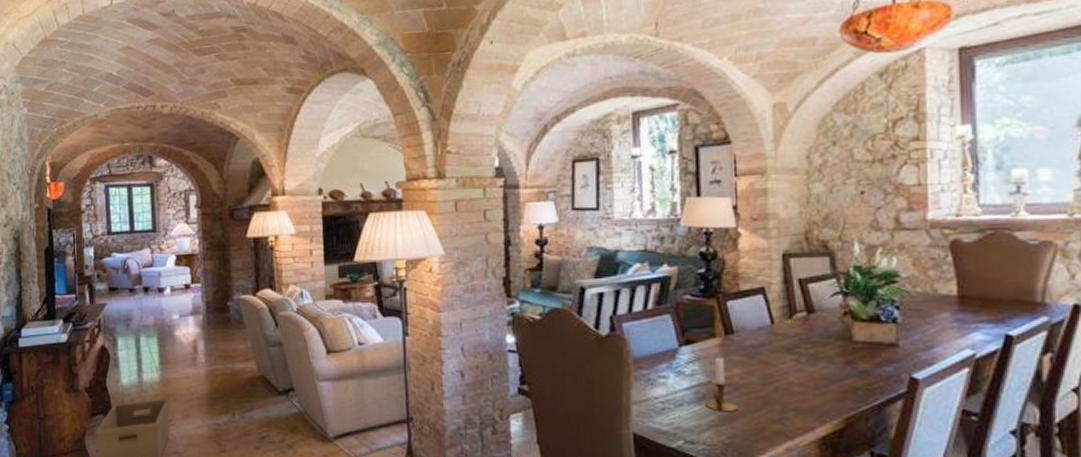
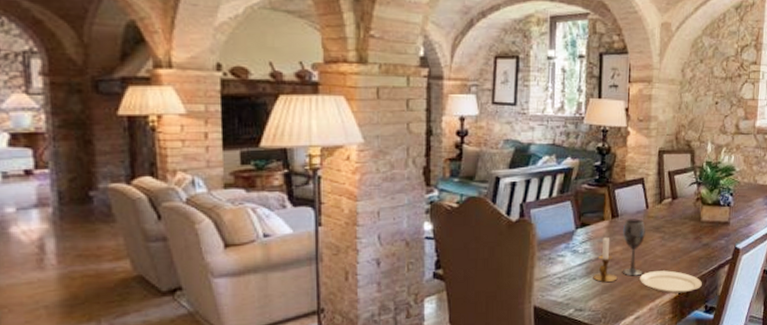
wine glass: none [741,336,774,407] -> present [622,218,646,276]
plate: none [769,402,862,433] -> present [640,270,702,294]

